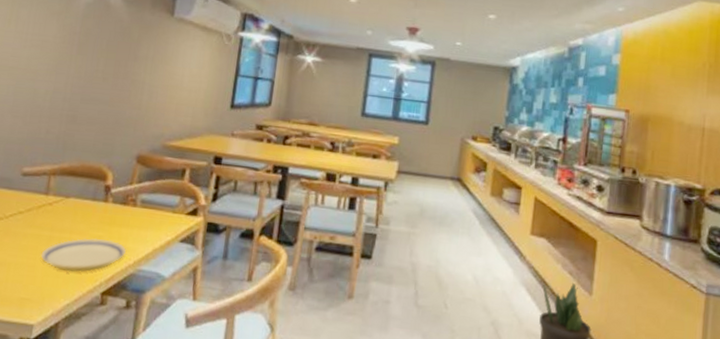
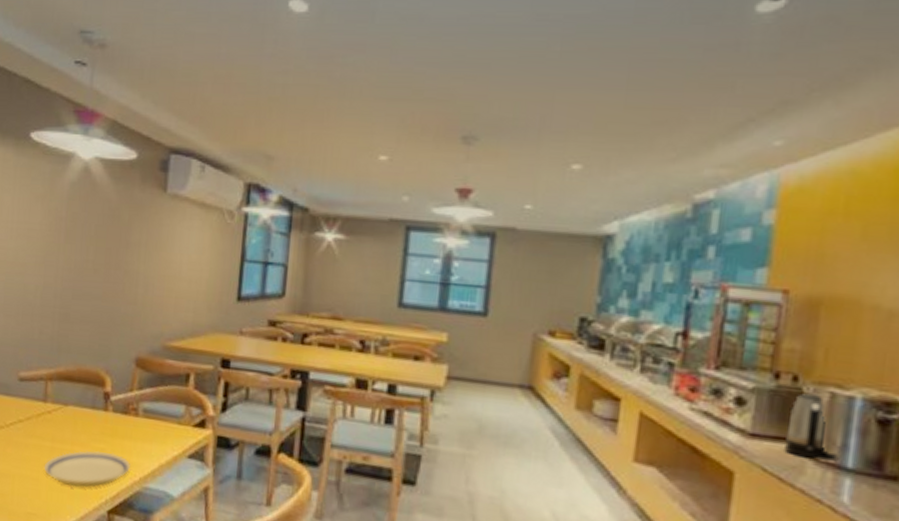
kettle: none [628,182,662,230] -> present [784,393,840,461]

